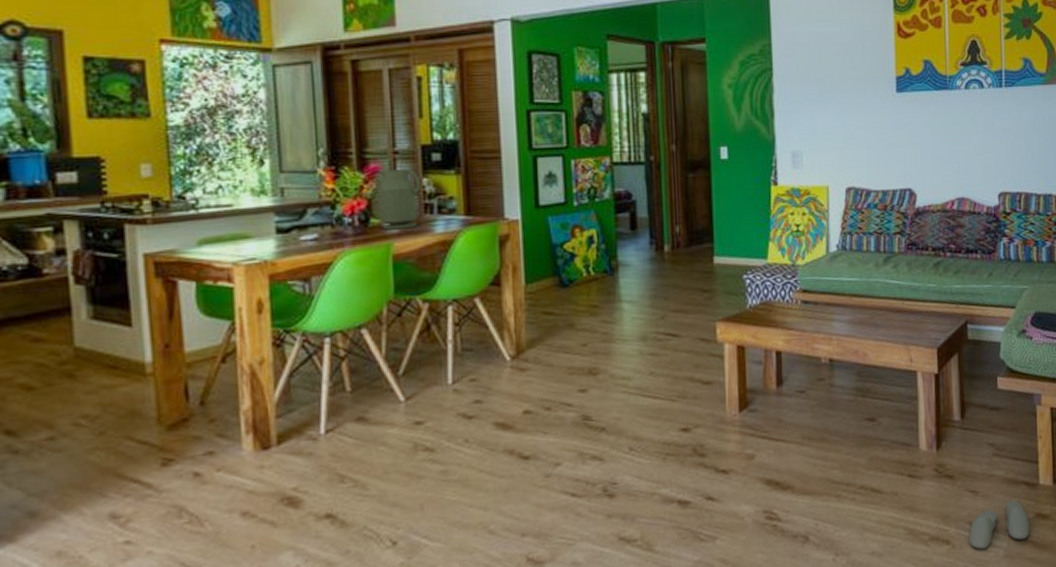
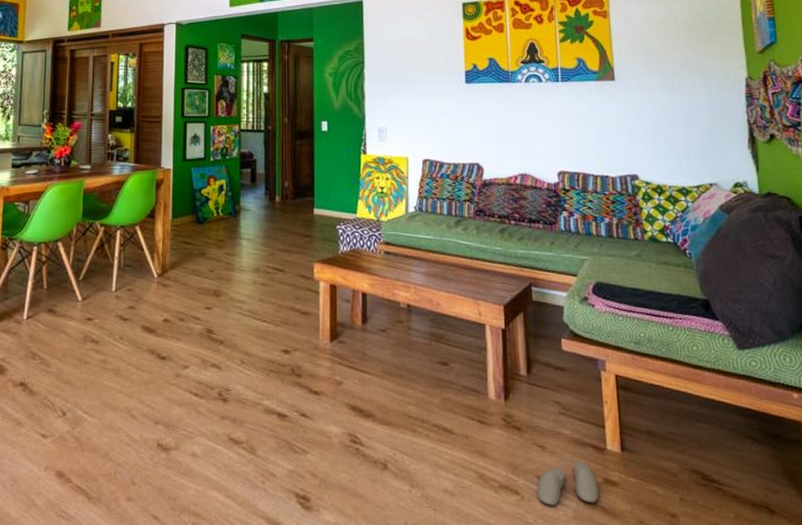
water jug: present [378,169,421,230] -> none [78,127,107,170]

